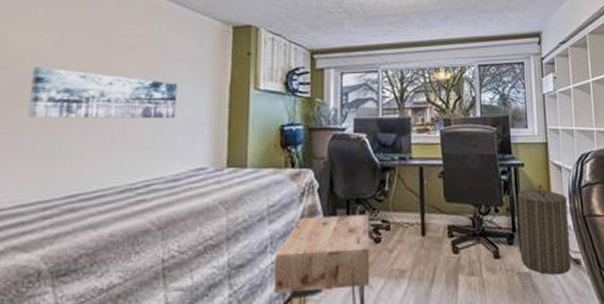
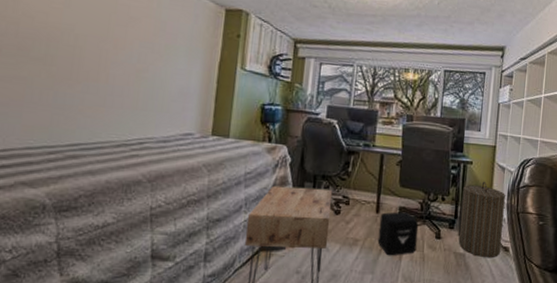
wall art: present [27,66,178,119] -> none [35,25,173,87]
air purifier: none [427,231,474,286] -> present [377,212,419,256]

